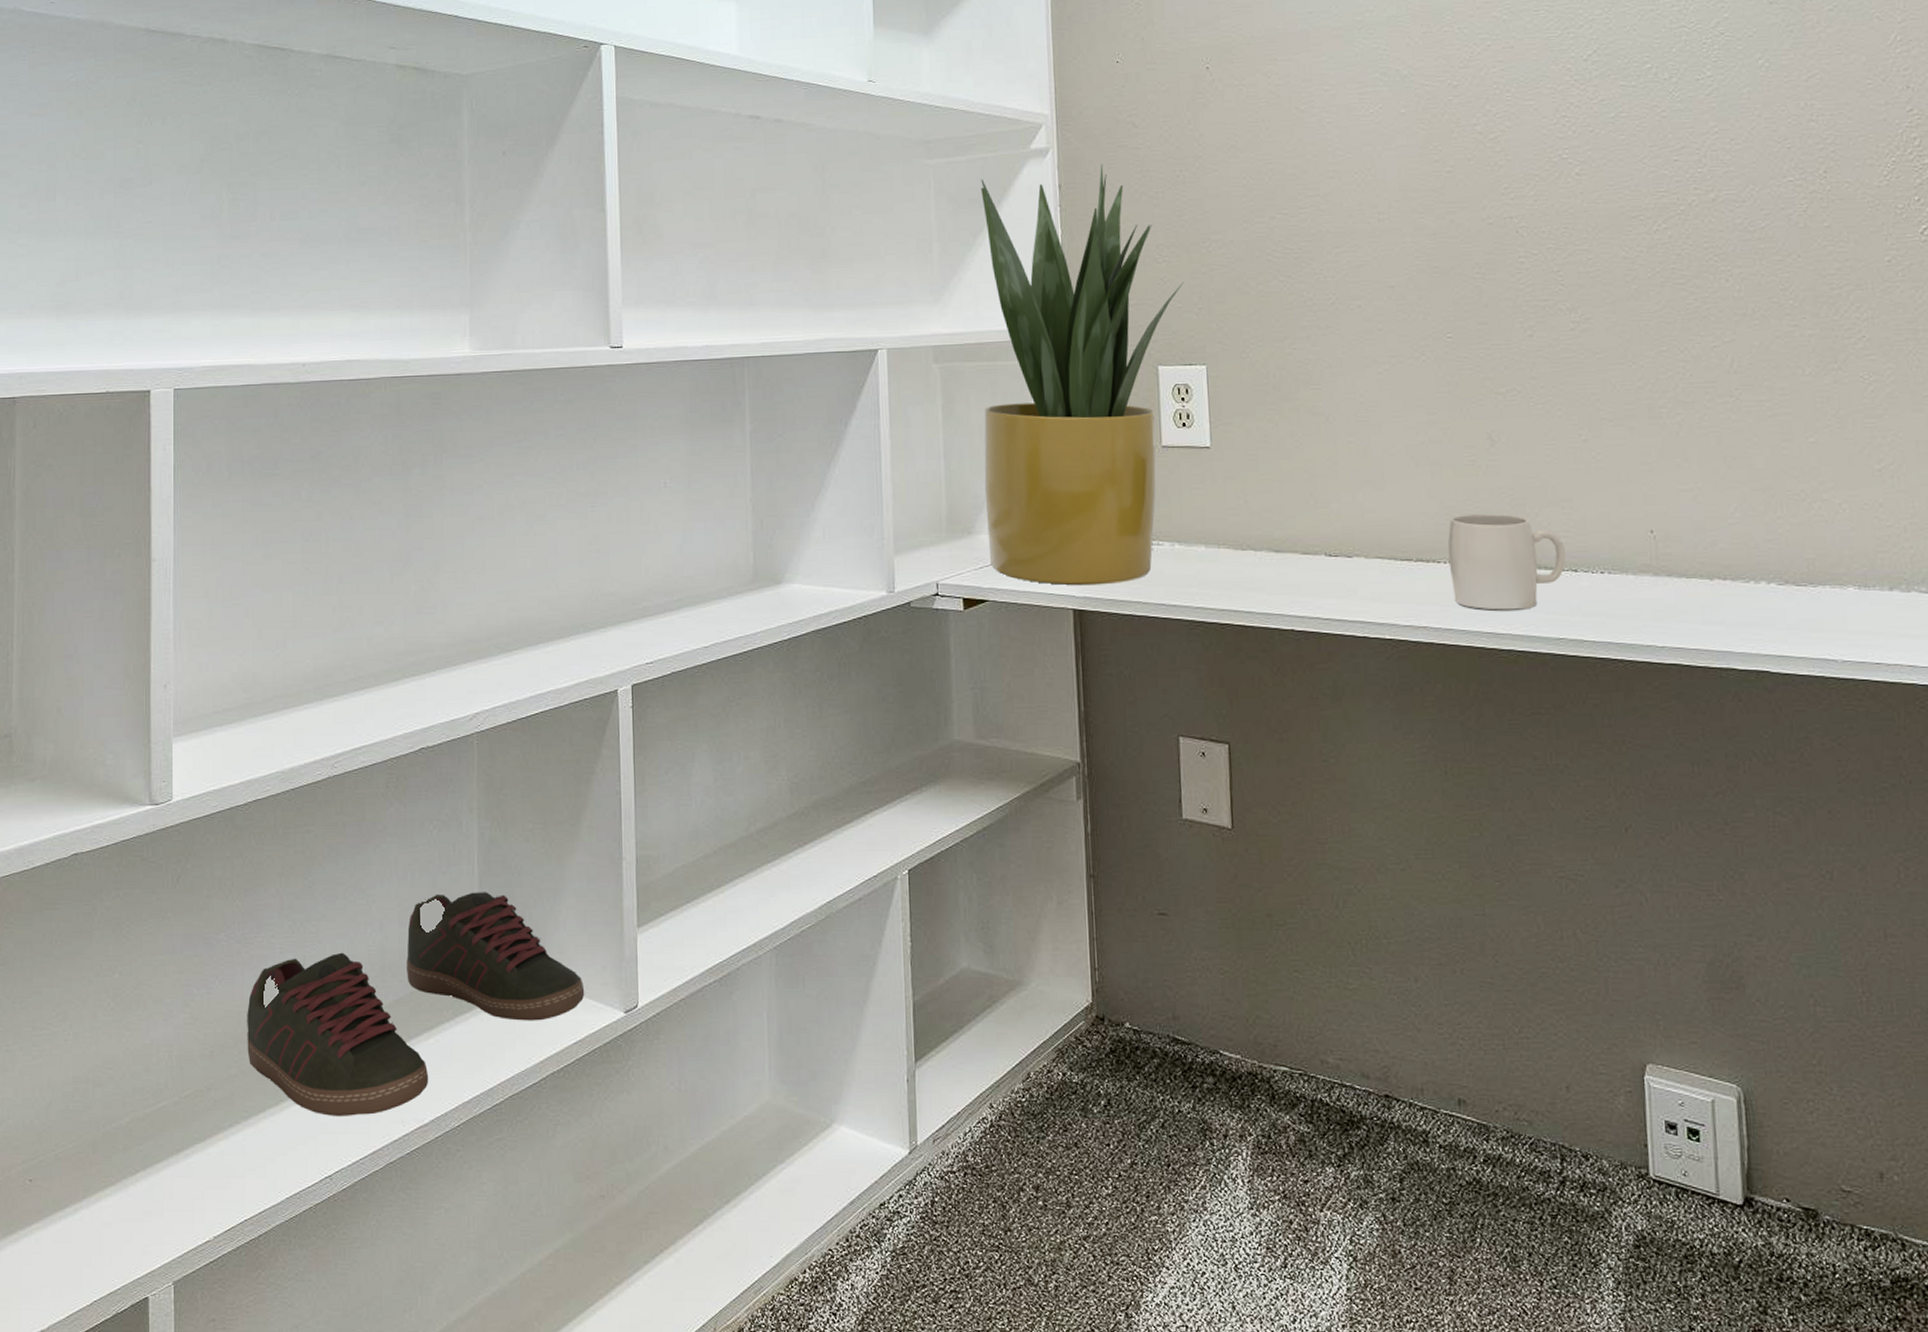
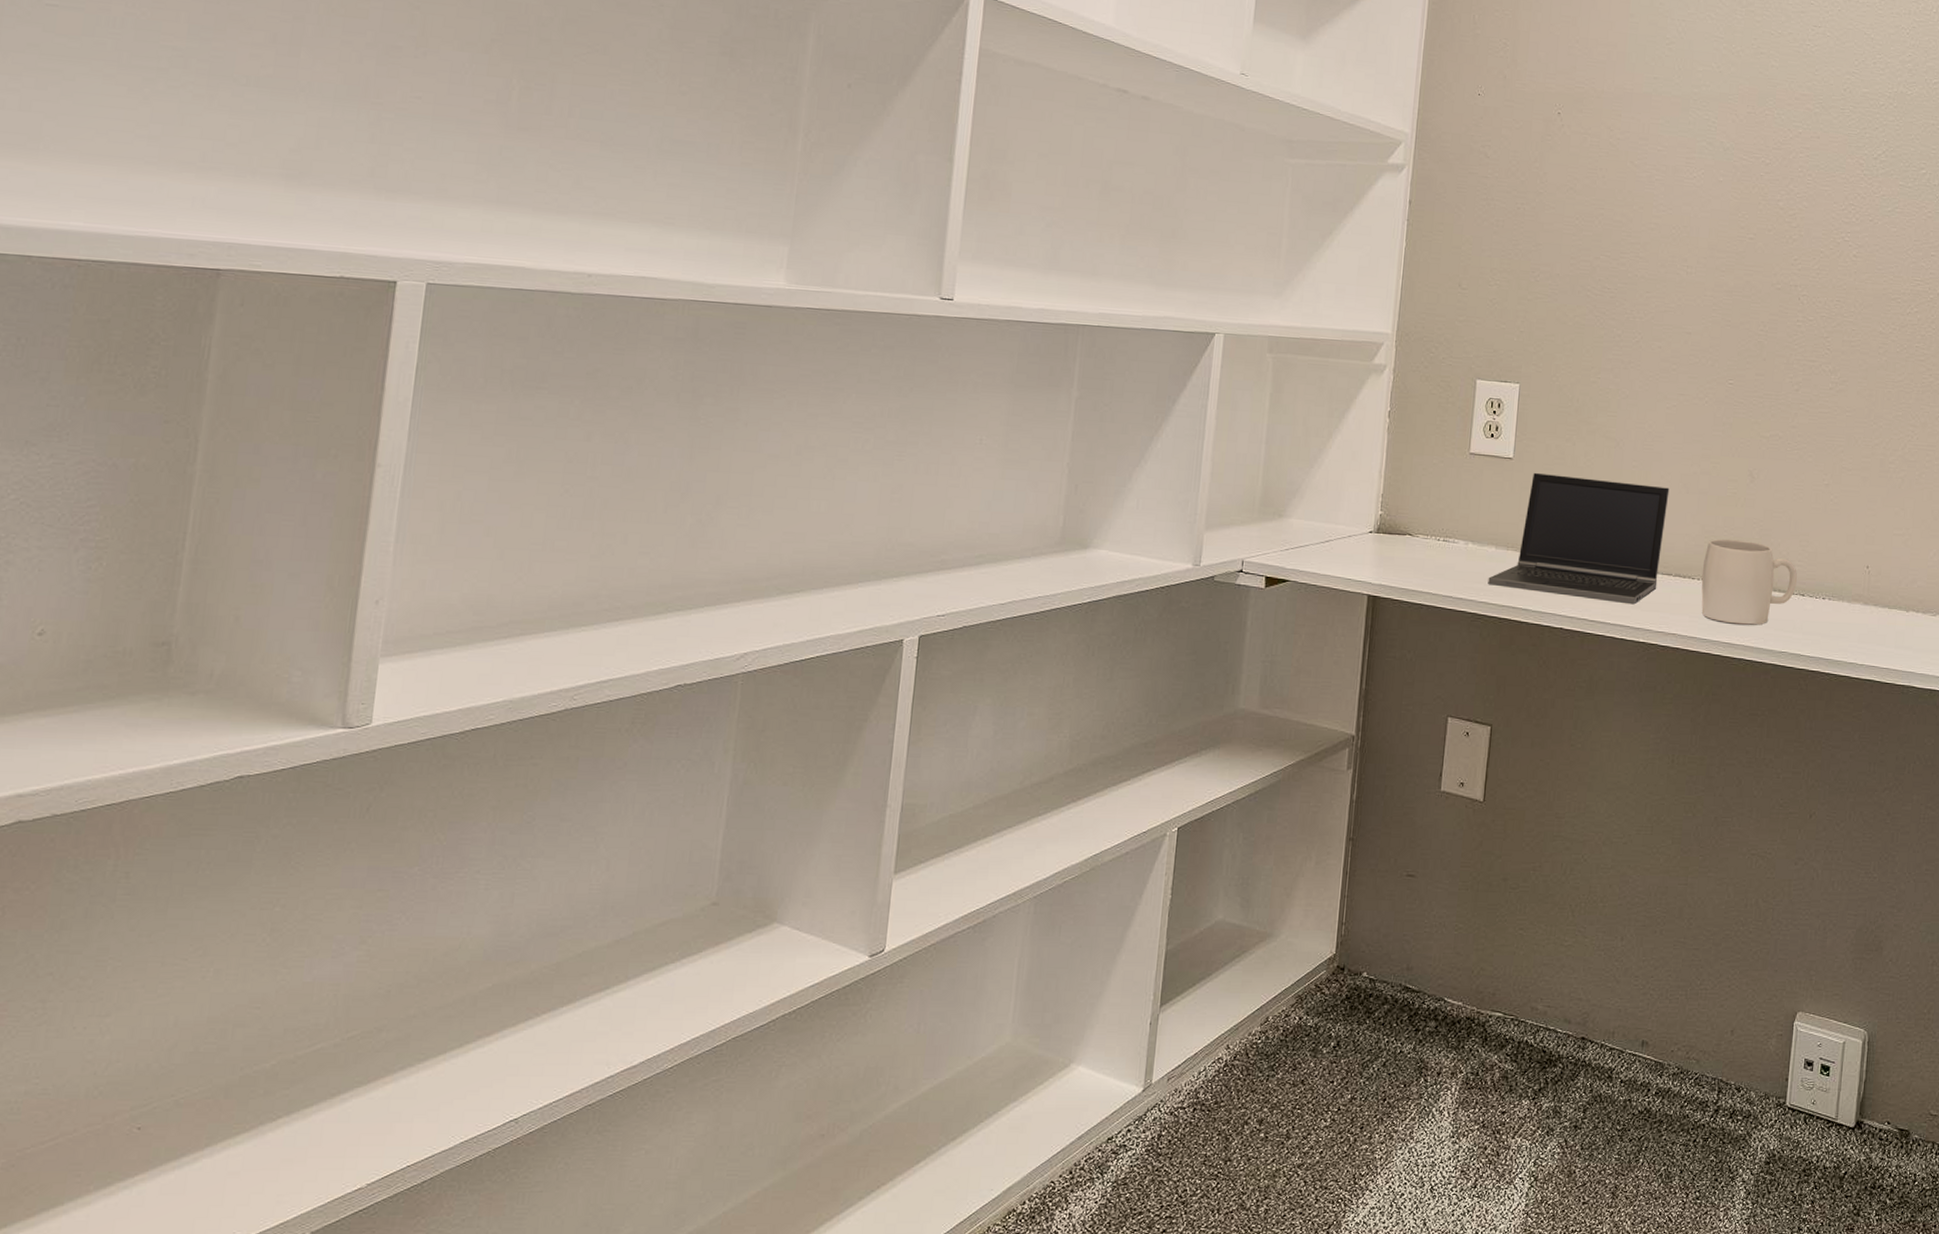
shoe: present [247,892,585,1116] -> none [432,833,829,1058]
planter: present [981,164,1184,586] -> none [1296,184,1511,575]
laptop computer: none [1202,459,1397,598] -> present [1488,472,1670,605]

